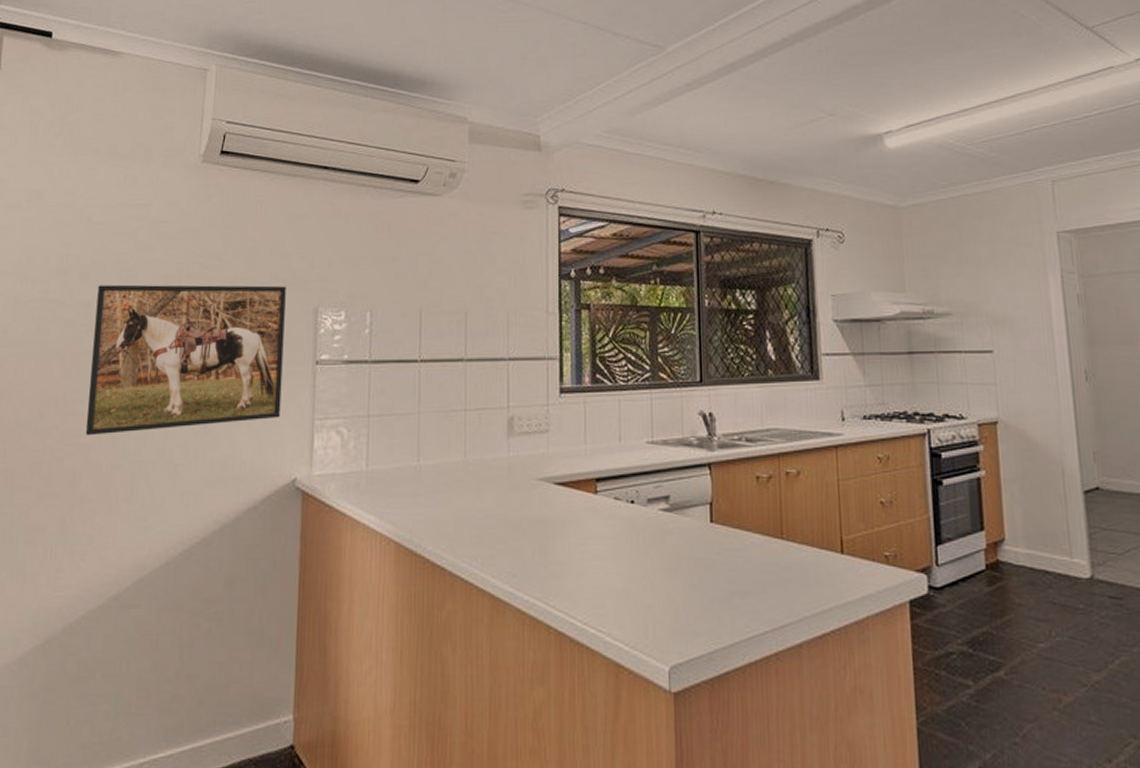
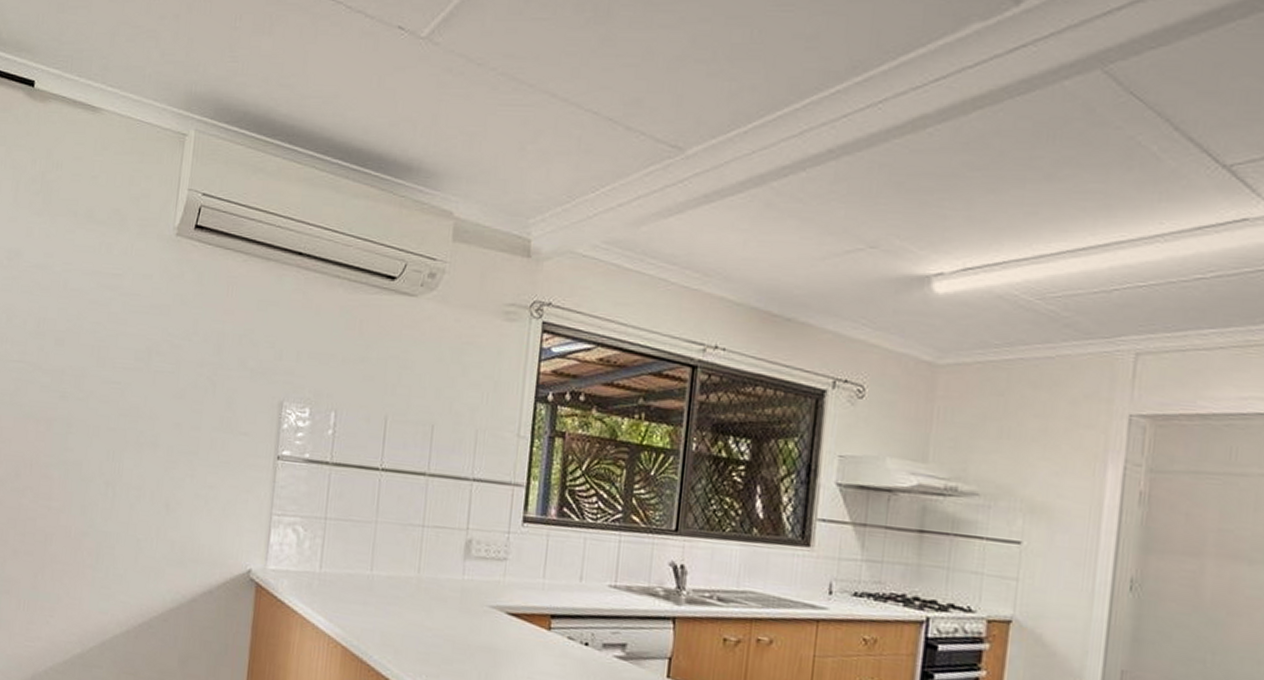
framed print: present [85,284,286,436] -> none [56,353,253,508]

